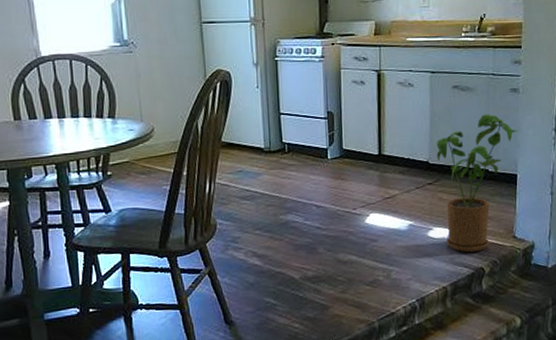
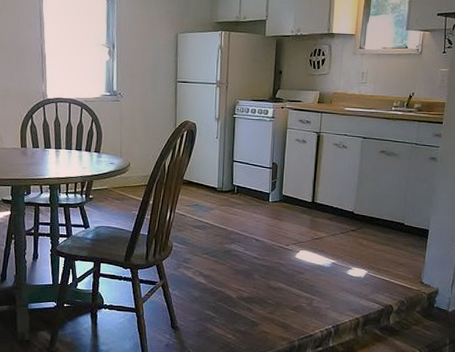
house plant: present [436,114,519,253] -> none [361,177,434,292]

